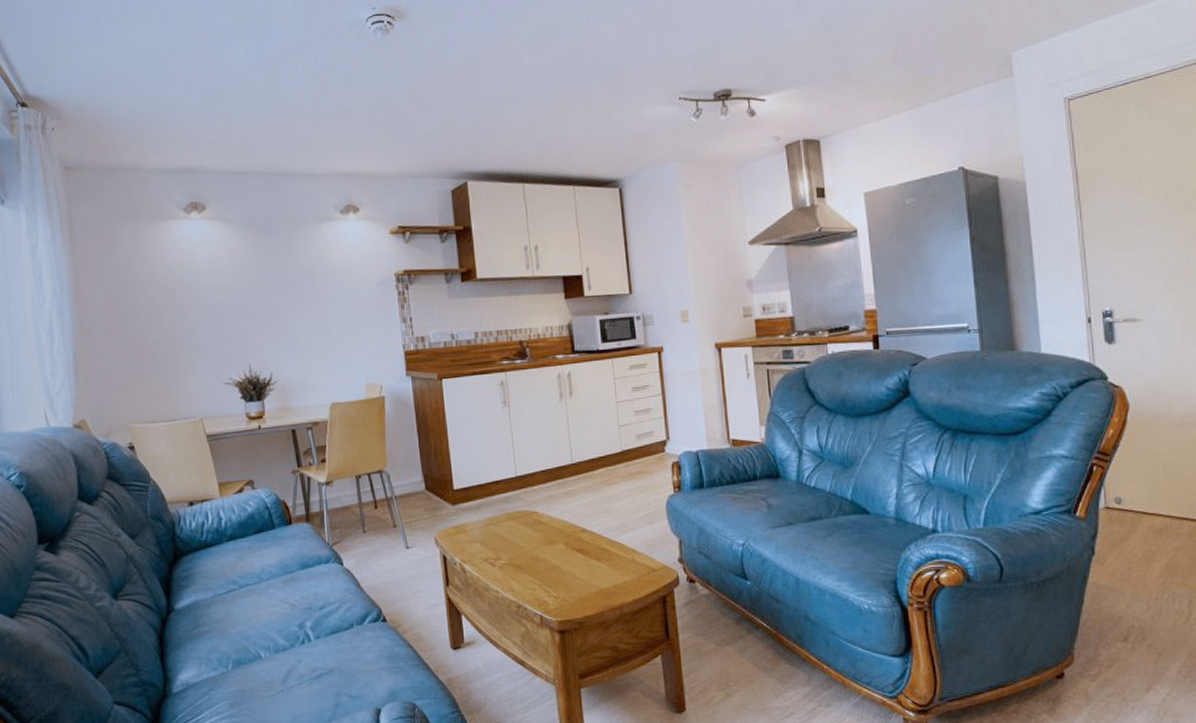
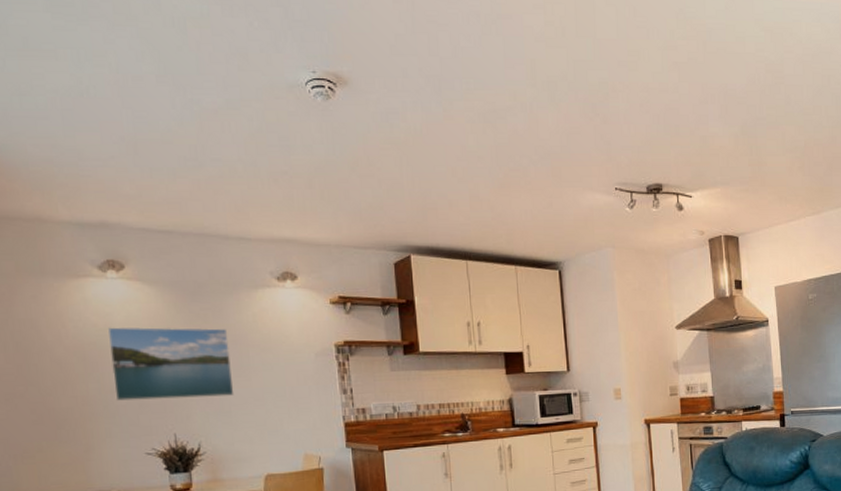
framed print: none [191,262,302,334] -> present [107,327,235,401]

